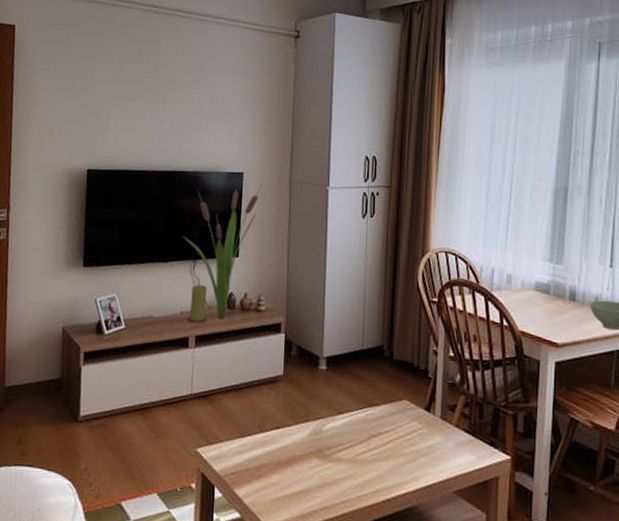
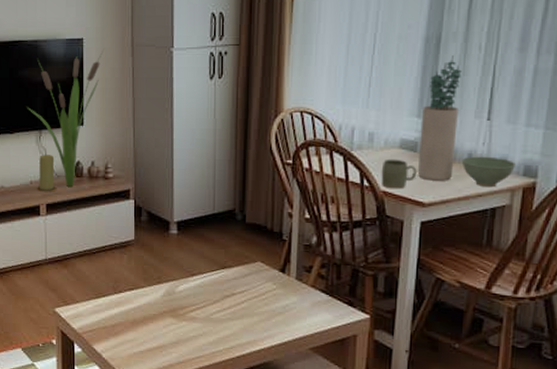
mug: none [518,300,551,330] -> present [381,159,417,189]
vase: none [551,207,586,323] -> present [417,55,462,181]

